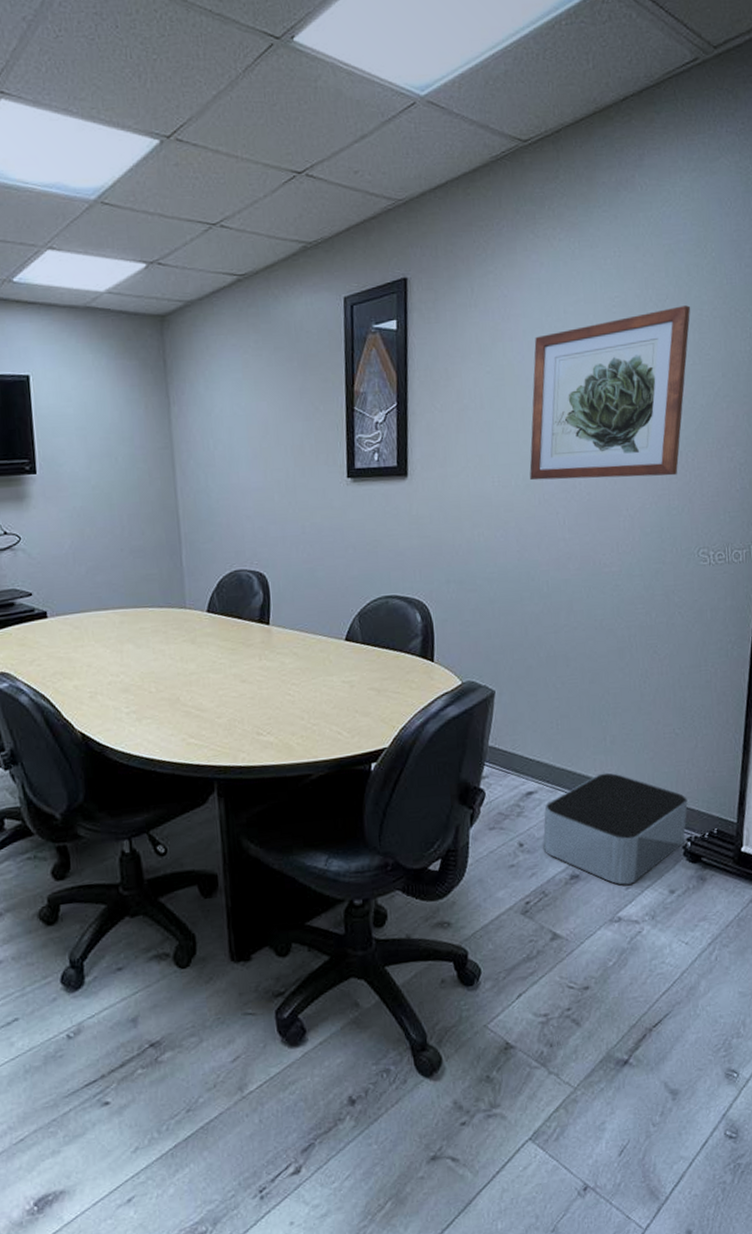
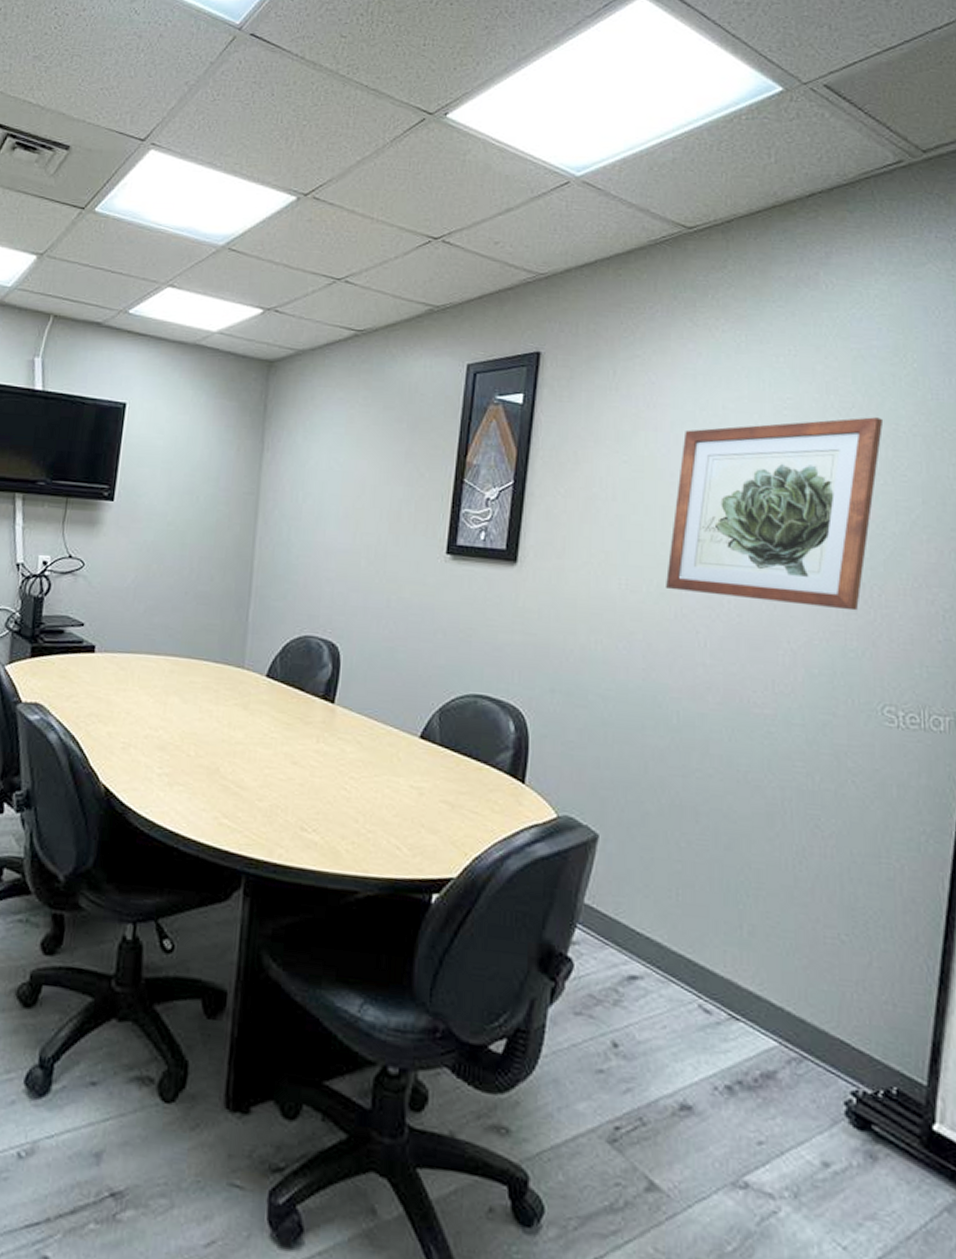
storage bin: present [543,772,688,885] -> none [645,972,855,1139]

